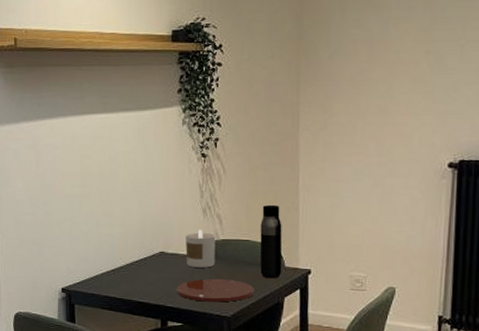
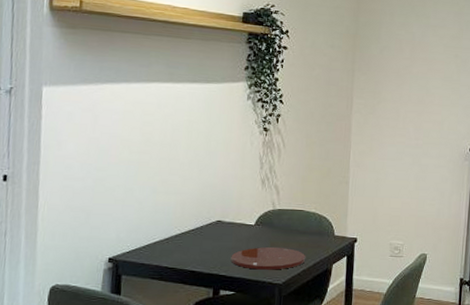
candle: present [186,230,216,268] -> none [242,200,273,237]
water bottle: present [260,204,283,279] -> none [312,177,334,247]

